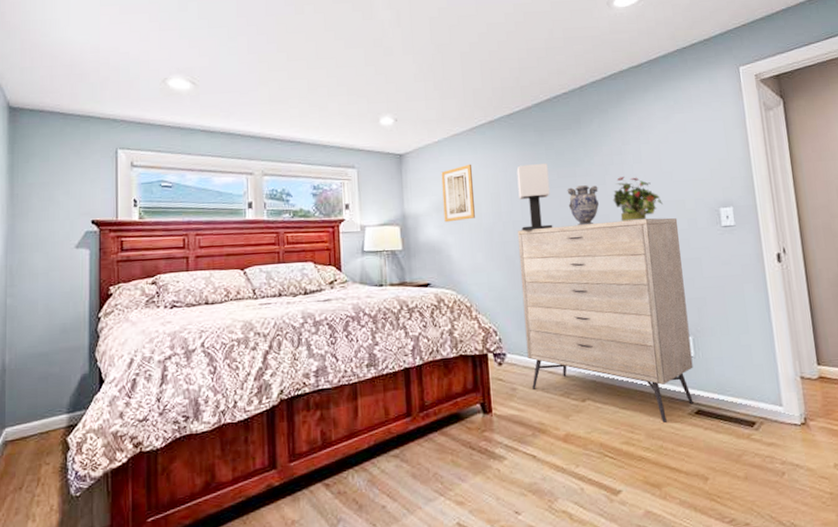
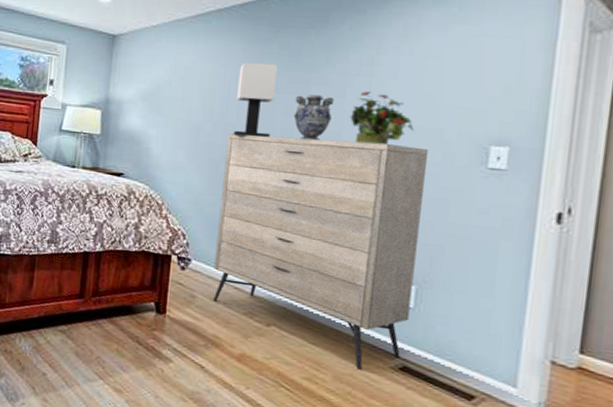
wall art: present [441,164,475,223] -> none [149,54,190,114]

